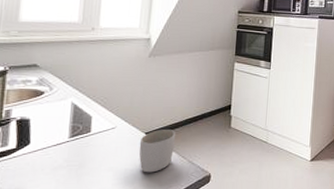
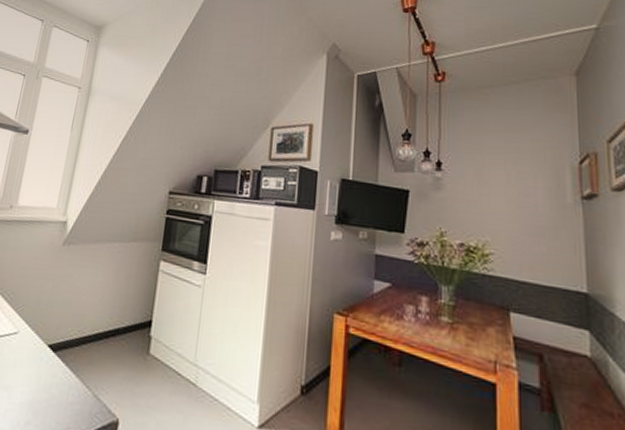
mug: present [139,130,176,173] -> none [37,343,82,403]

